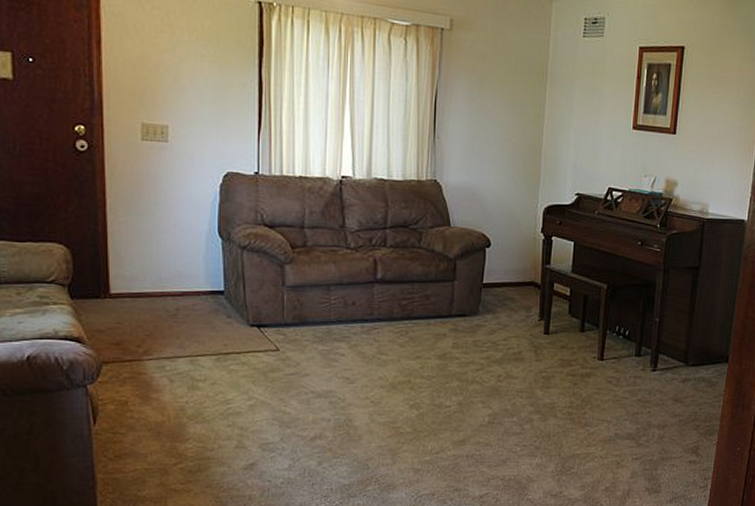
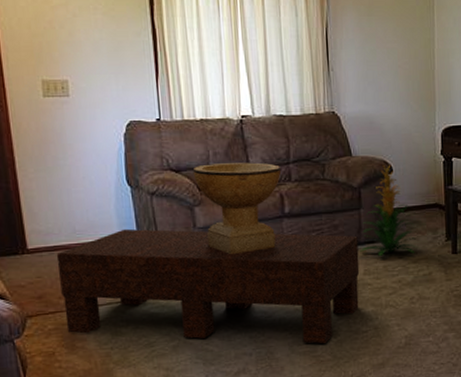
coffee table: none [139,281,449,416] -> present [56,228,360,344]
decorative bowl: none [287,222,377,317] -> present [192,162,282,255]
indoor plant: none [450,237,509,331] -> present [360,164,417,256]

